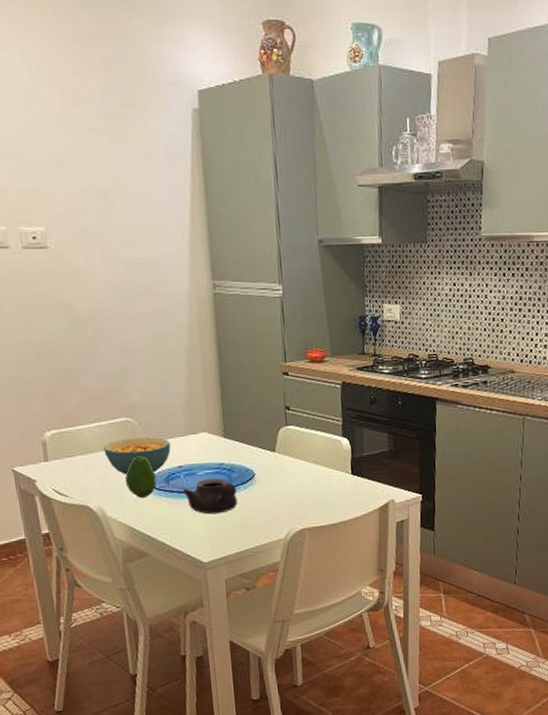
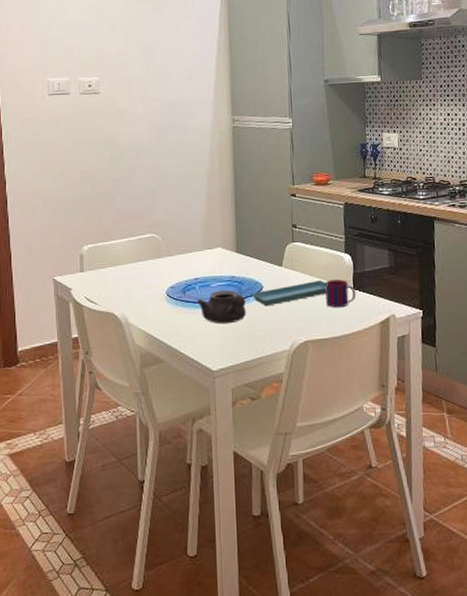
cereal bowl: present [103,437,171,475] -> none [131,251,189,286]
fruit: present [125,456,157,498] -> none [148,268,174,307]
saucer: none [242,465,324,495] -> present [251,279,327,307]
mug: none [322,465,355,495] -> present [325,279,356,308]

